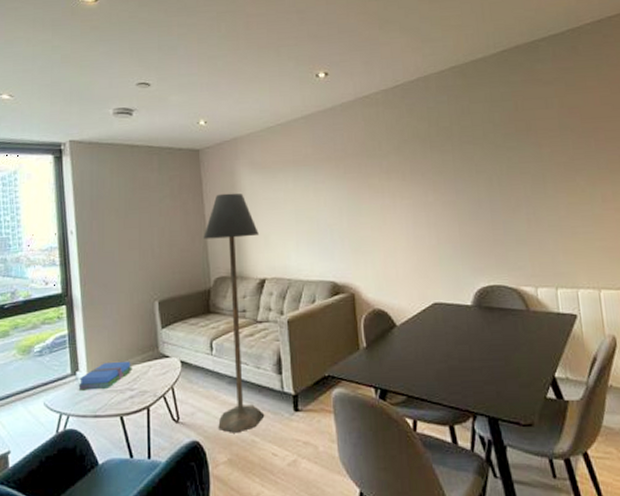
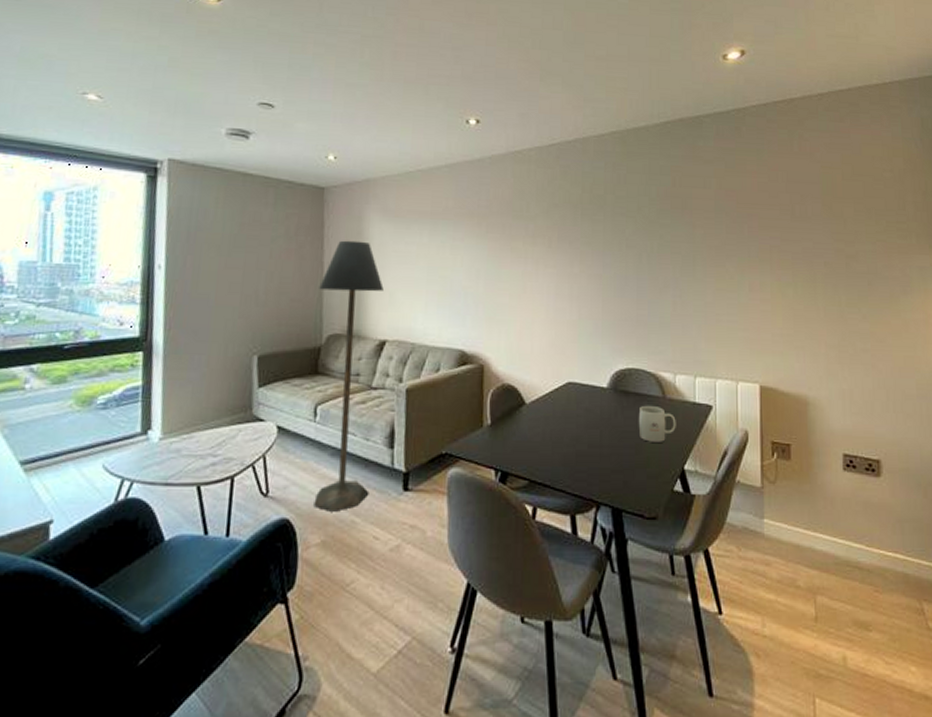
books: present [78,361,132,391] -> none [148,421,218,454]
mug: none [504,318,543,353] -> present [638,405,676,442]

